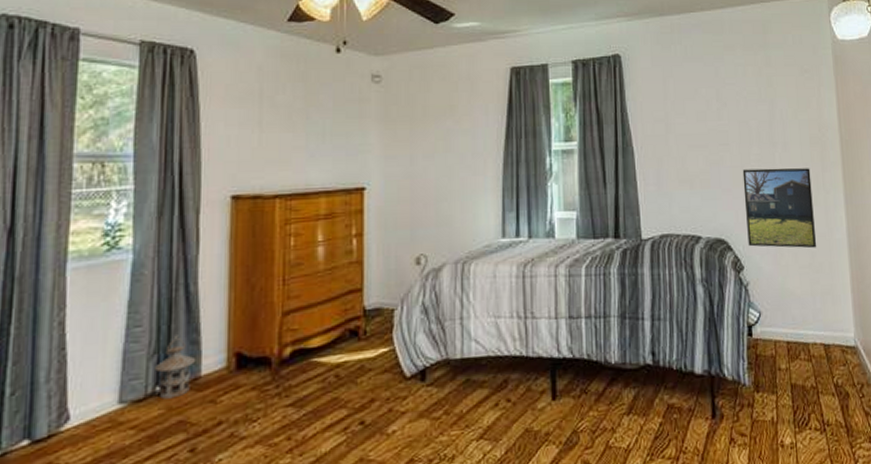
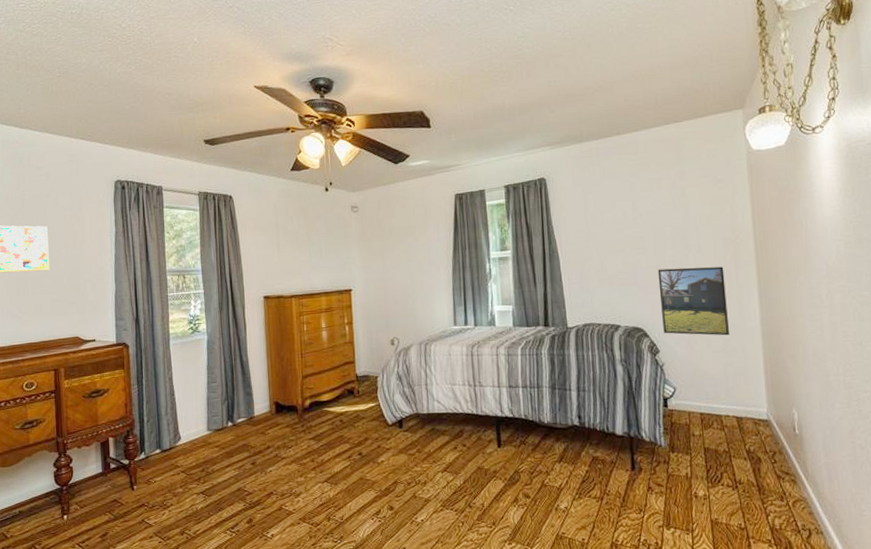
lantern: present [155,335,196,400] -> none [227,389,251,430]

